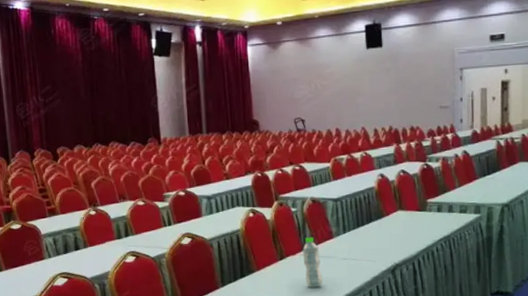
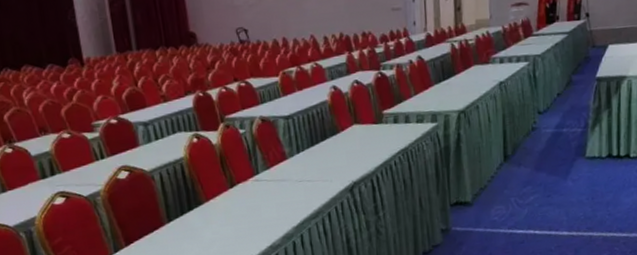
water bottle: present [302,236,323,288] -> none [254,159,278,215]

